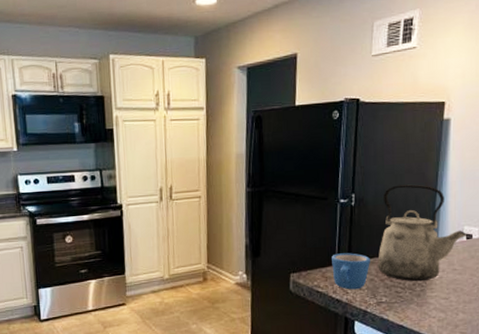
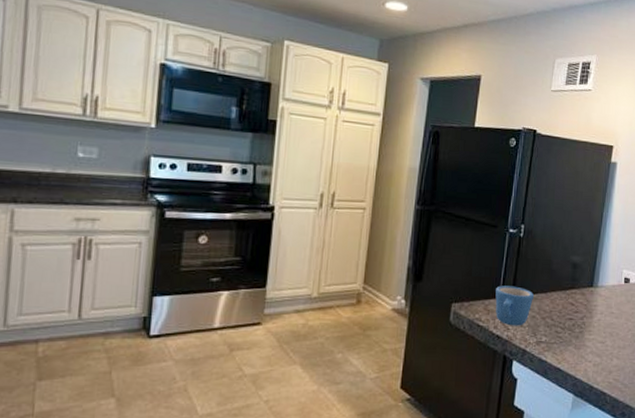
kettle: present [376,184,469,282] -> none [539,221,627,323]

